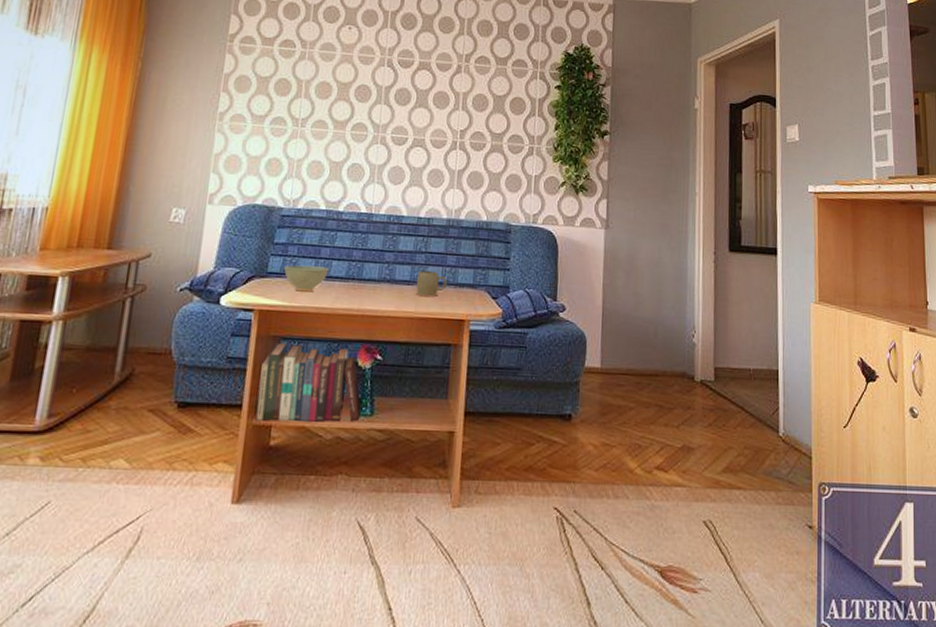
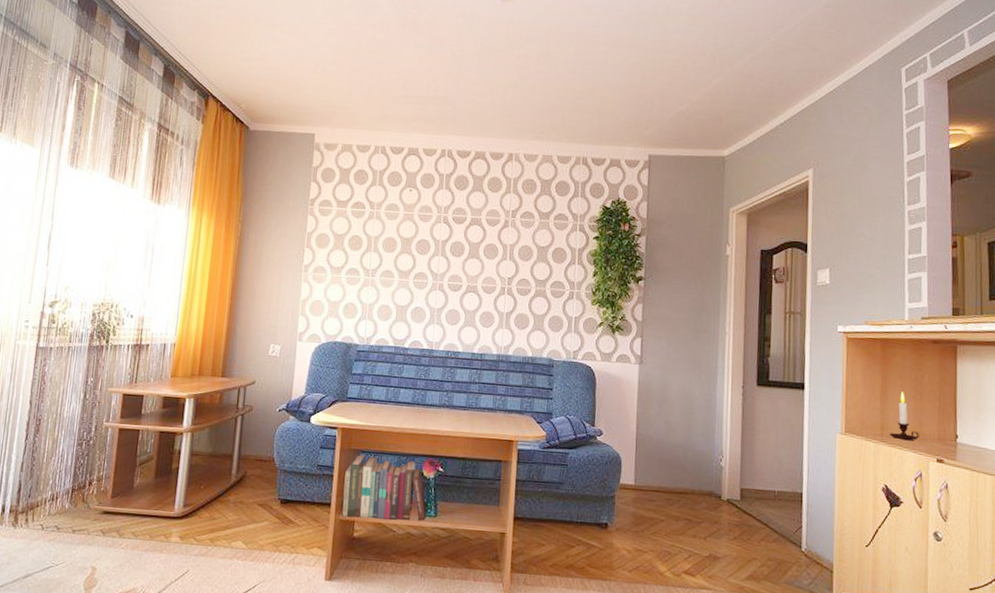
bowl: present [283,265,329,292] -> none [360,391,398,415]
mug: present [416,270,447,298] -> none [471,398,497,421]
candle: none [863,256,892,308] -> present [890,391,919,440]

